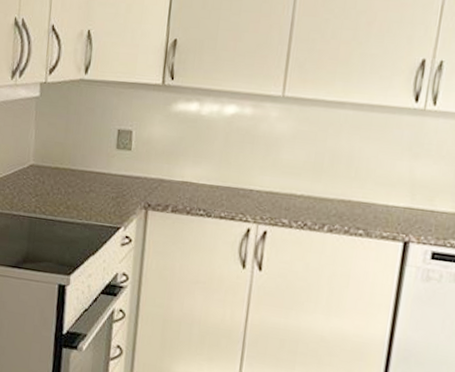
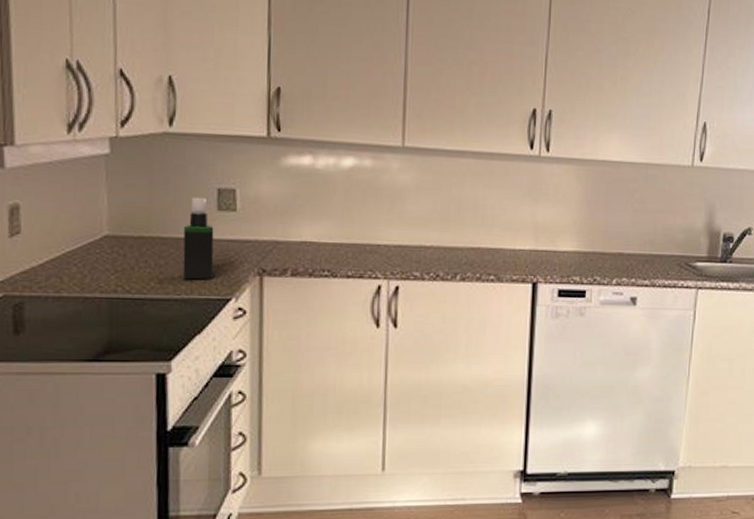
spray bottle: none [85,136,112,209] -> present [182,197,214,280]

